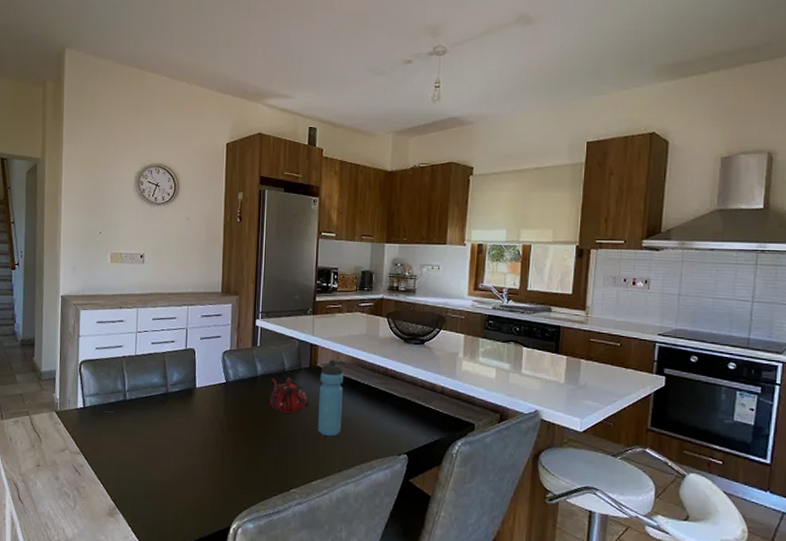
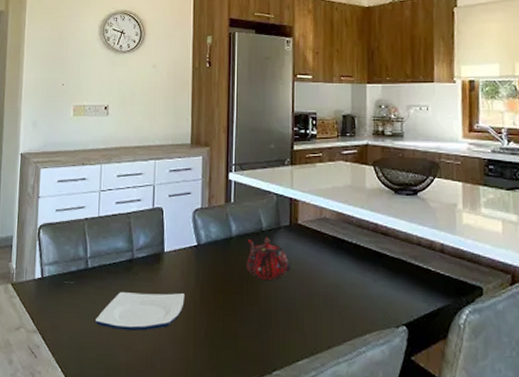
plate: none [132,421,214,454] -> present [94,292,185,331]
water bottle: present [317,359,343,437] -> none [301,215,329,307]

